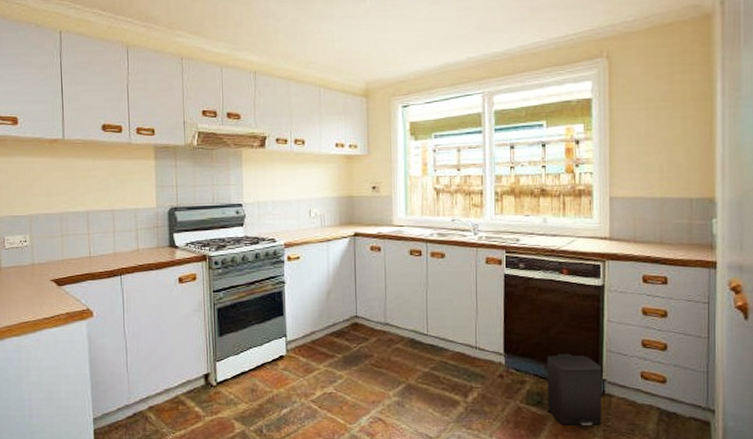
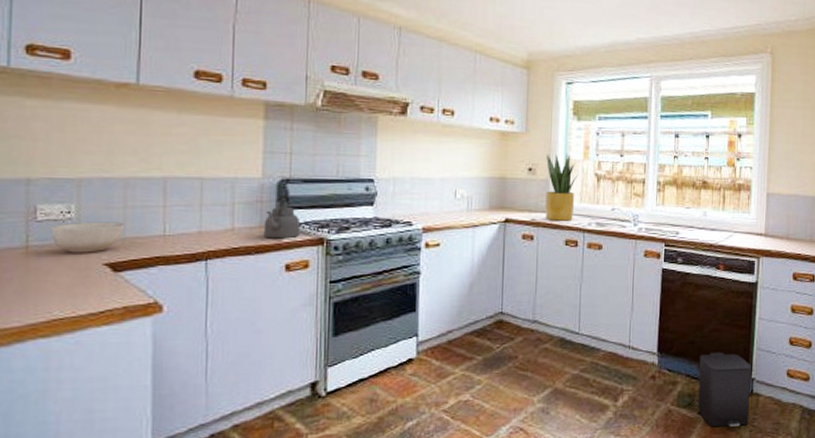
bowl: none [15,247,63,272] -> present [51,221,125,253]
kettle: none [160,220,187,257] -> present [263,194,300,239]
planter: none [388,171,419,233] -> present [545,153,579,221]

